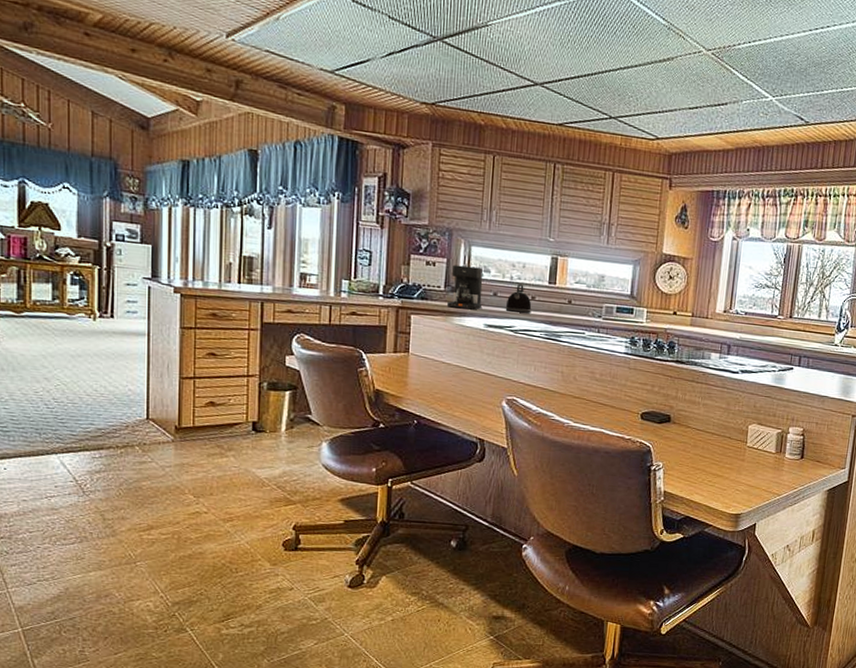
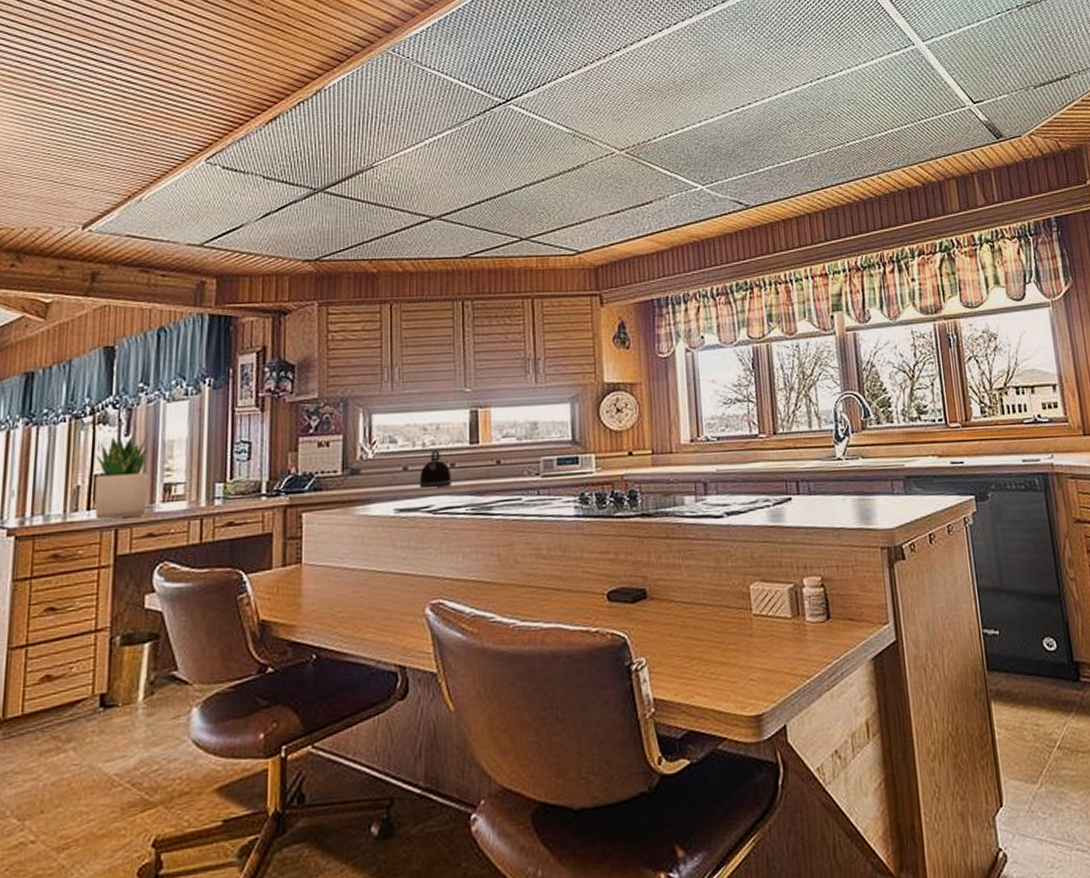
planter: none [244,227,288,295] -> present [94,433,149,520]
coffee maker: present [447,264,484,310] -> none [347,438,389,495]

